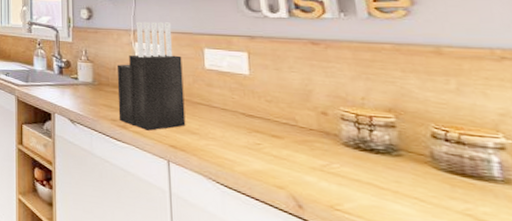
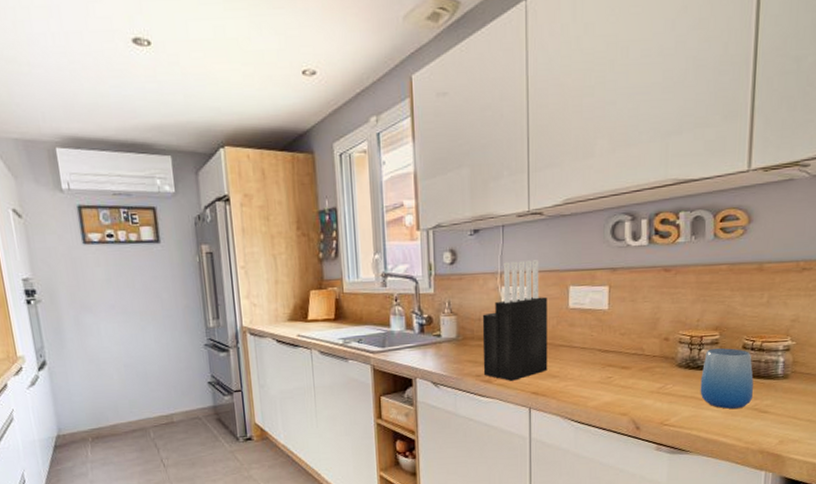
cup: none [377,132,460,210] -> present [700,348,754,409]

